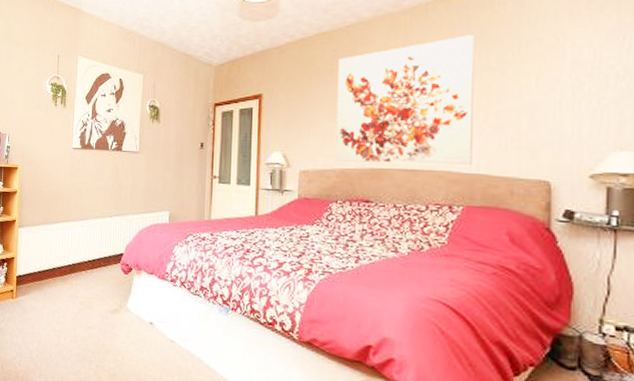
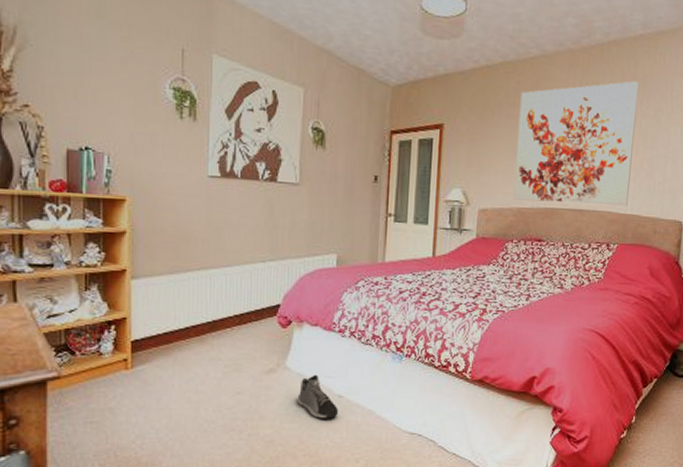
sneaker: none [136,318,171,362] -> present [297,374,339,419]

